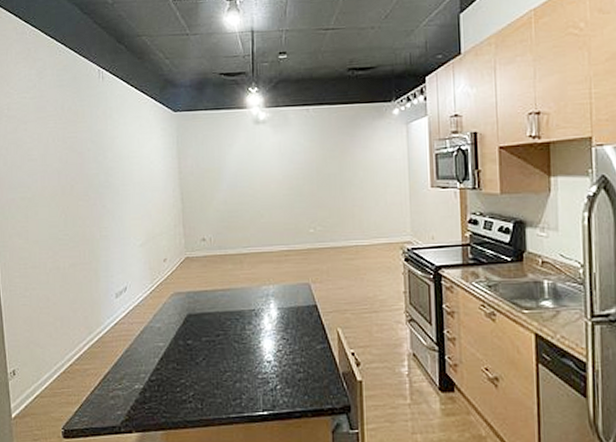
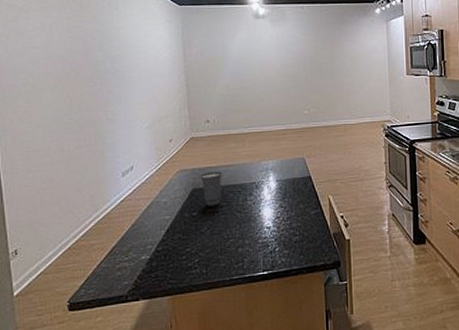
cup: none [194,296,220,334] -> present [199,171,223,206]

